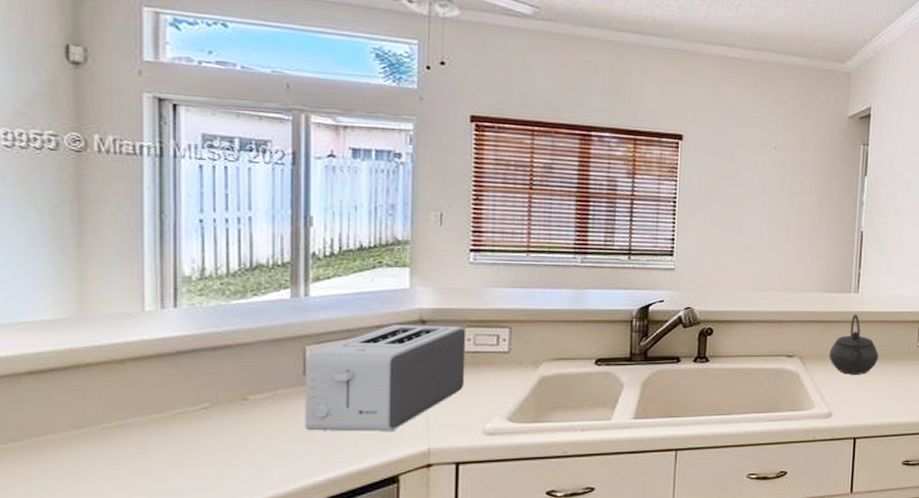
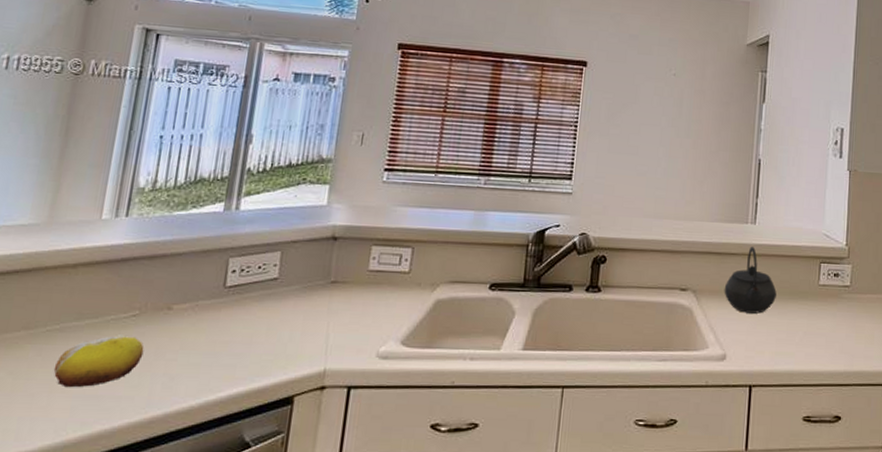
fruit: none [120,428,223,483] -> present [53,334,144,388]
toaster: present [305,325,466,432] -> none [217,240,372,350]

